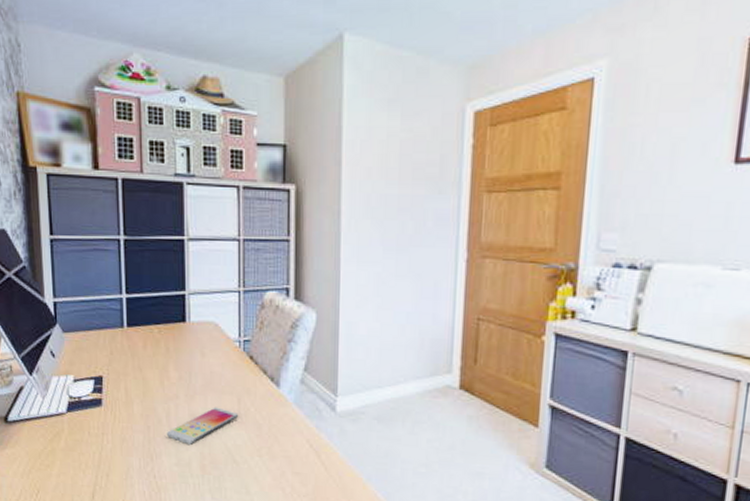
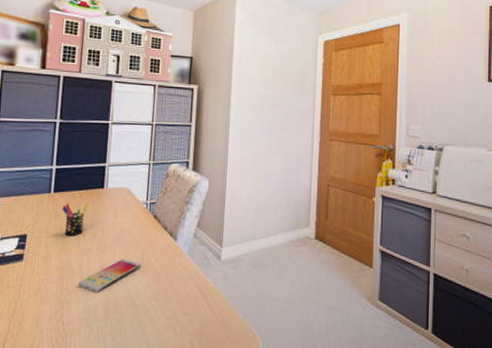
pen holder: none [138,340,169,380] -> present [62,203,89,236]

